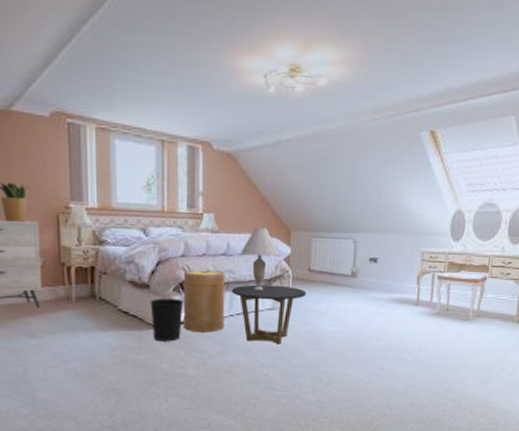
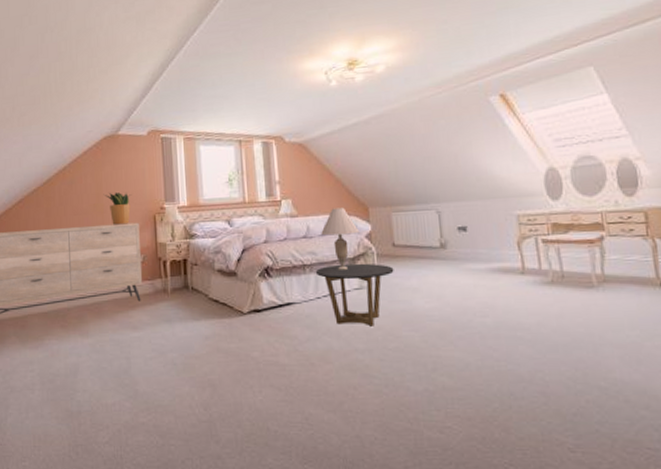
wastebasket: present [150,298,184,342] -> none [238,284,270,329]
basket: present [182,269,226,333] -> none [267,253,312,318]

